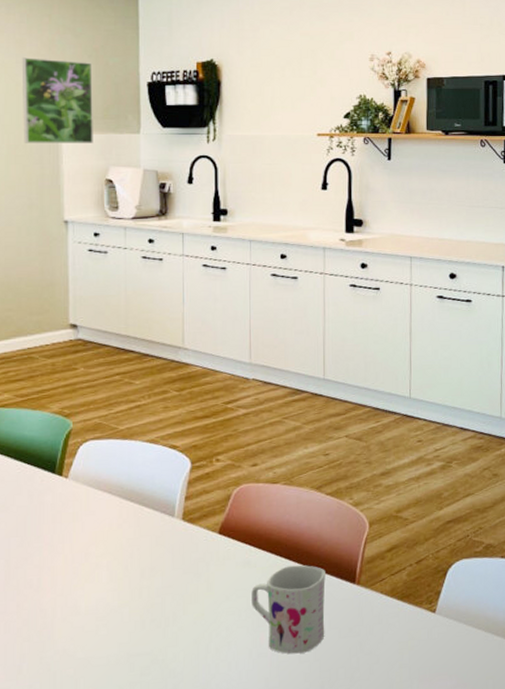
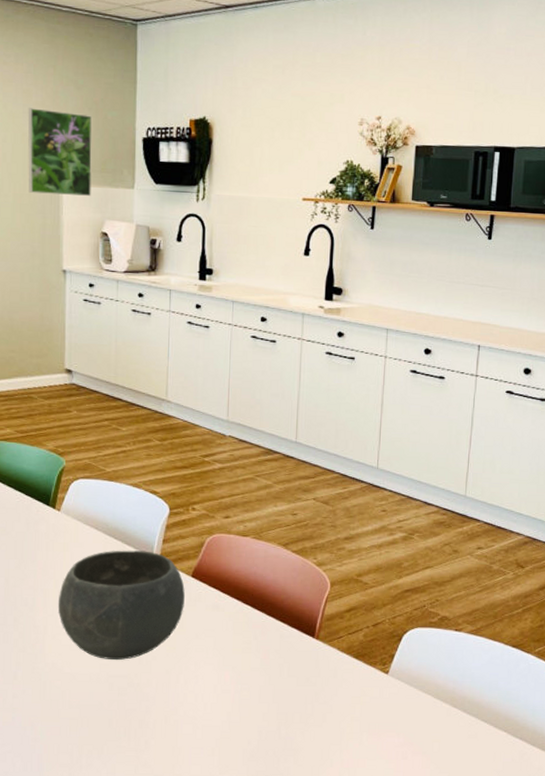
bowl: none [67,511,212,637] -> present [57,550,185,660]
mug: present [251,565,326,654] -> none [218,614,287,695]

